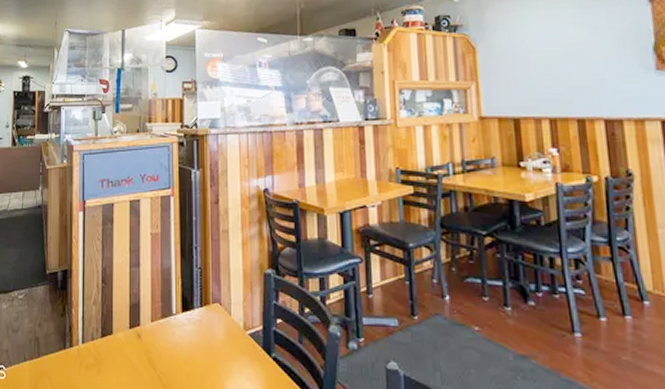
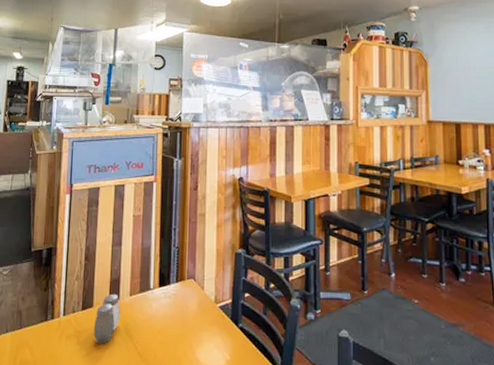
salt and pepper shaker: none [115,319,142,375] -> present [94,293,121,344]

